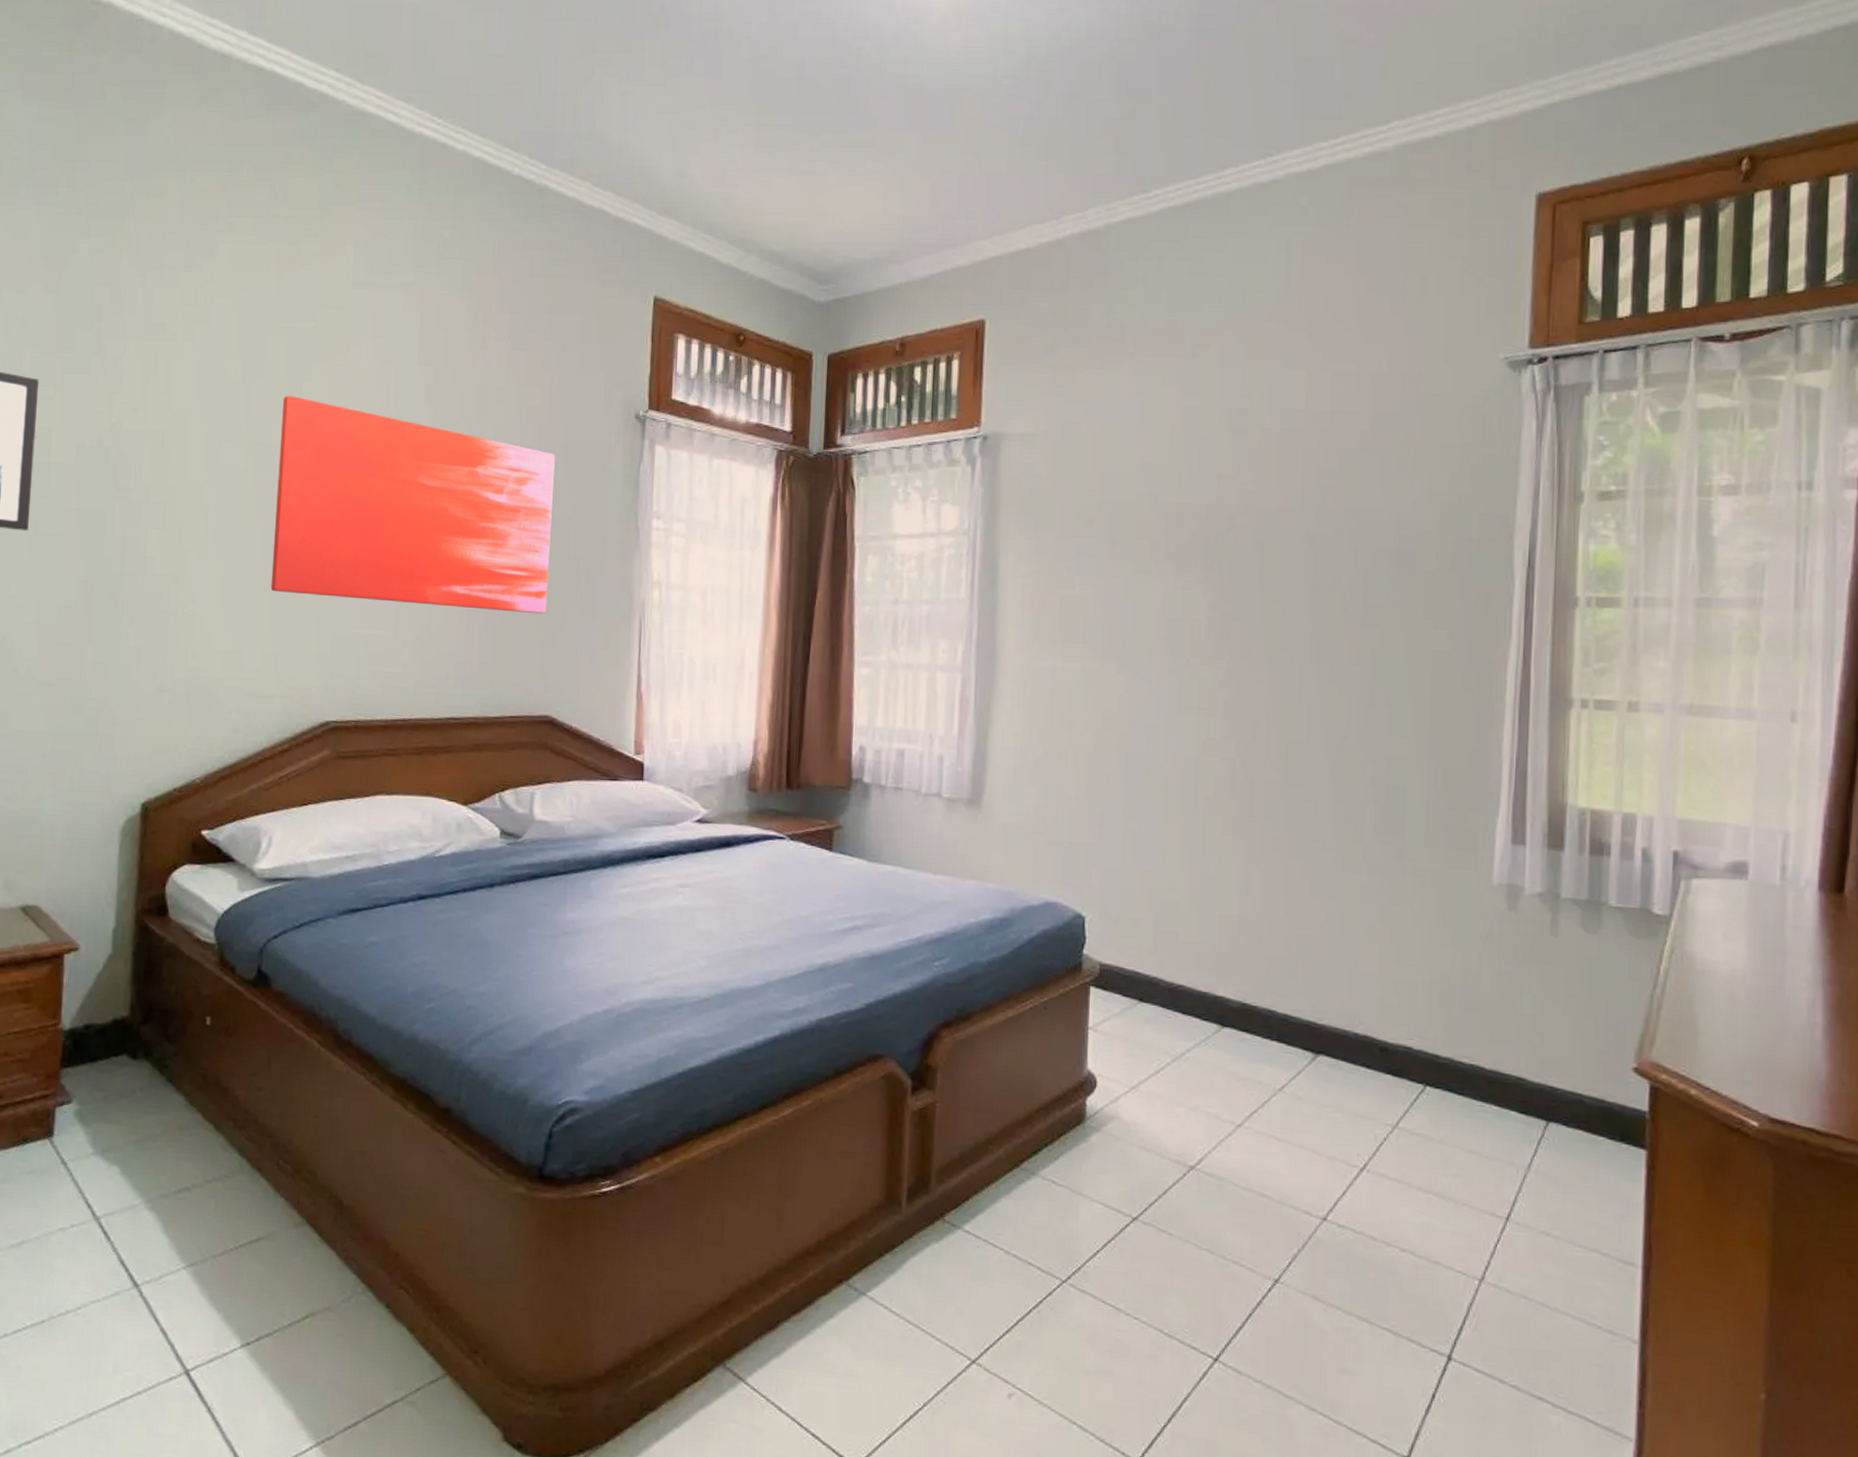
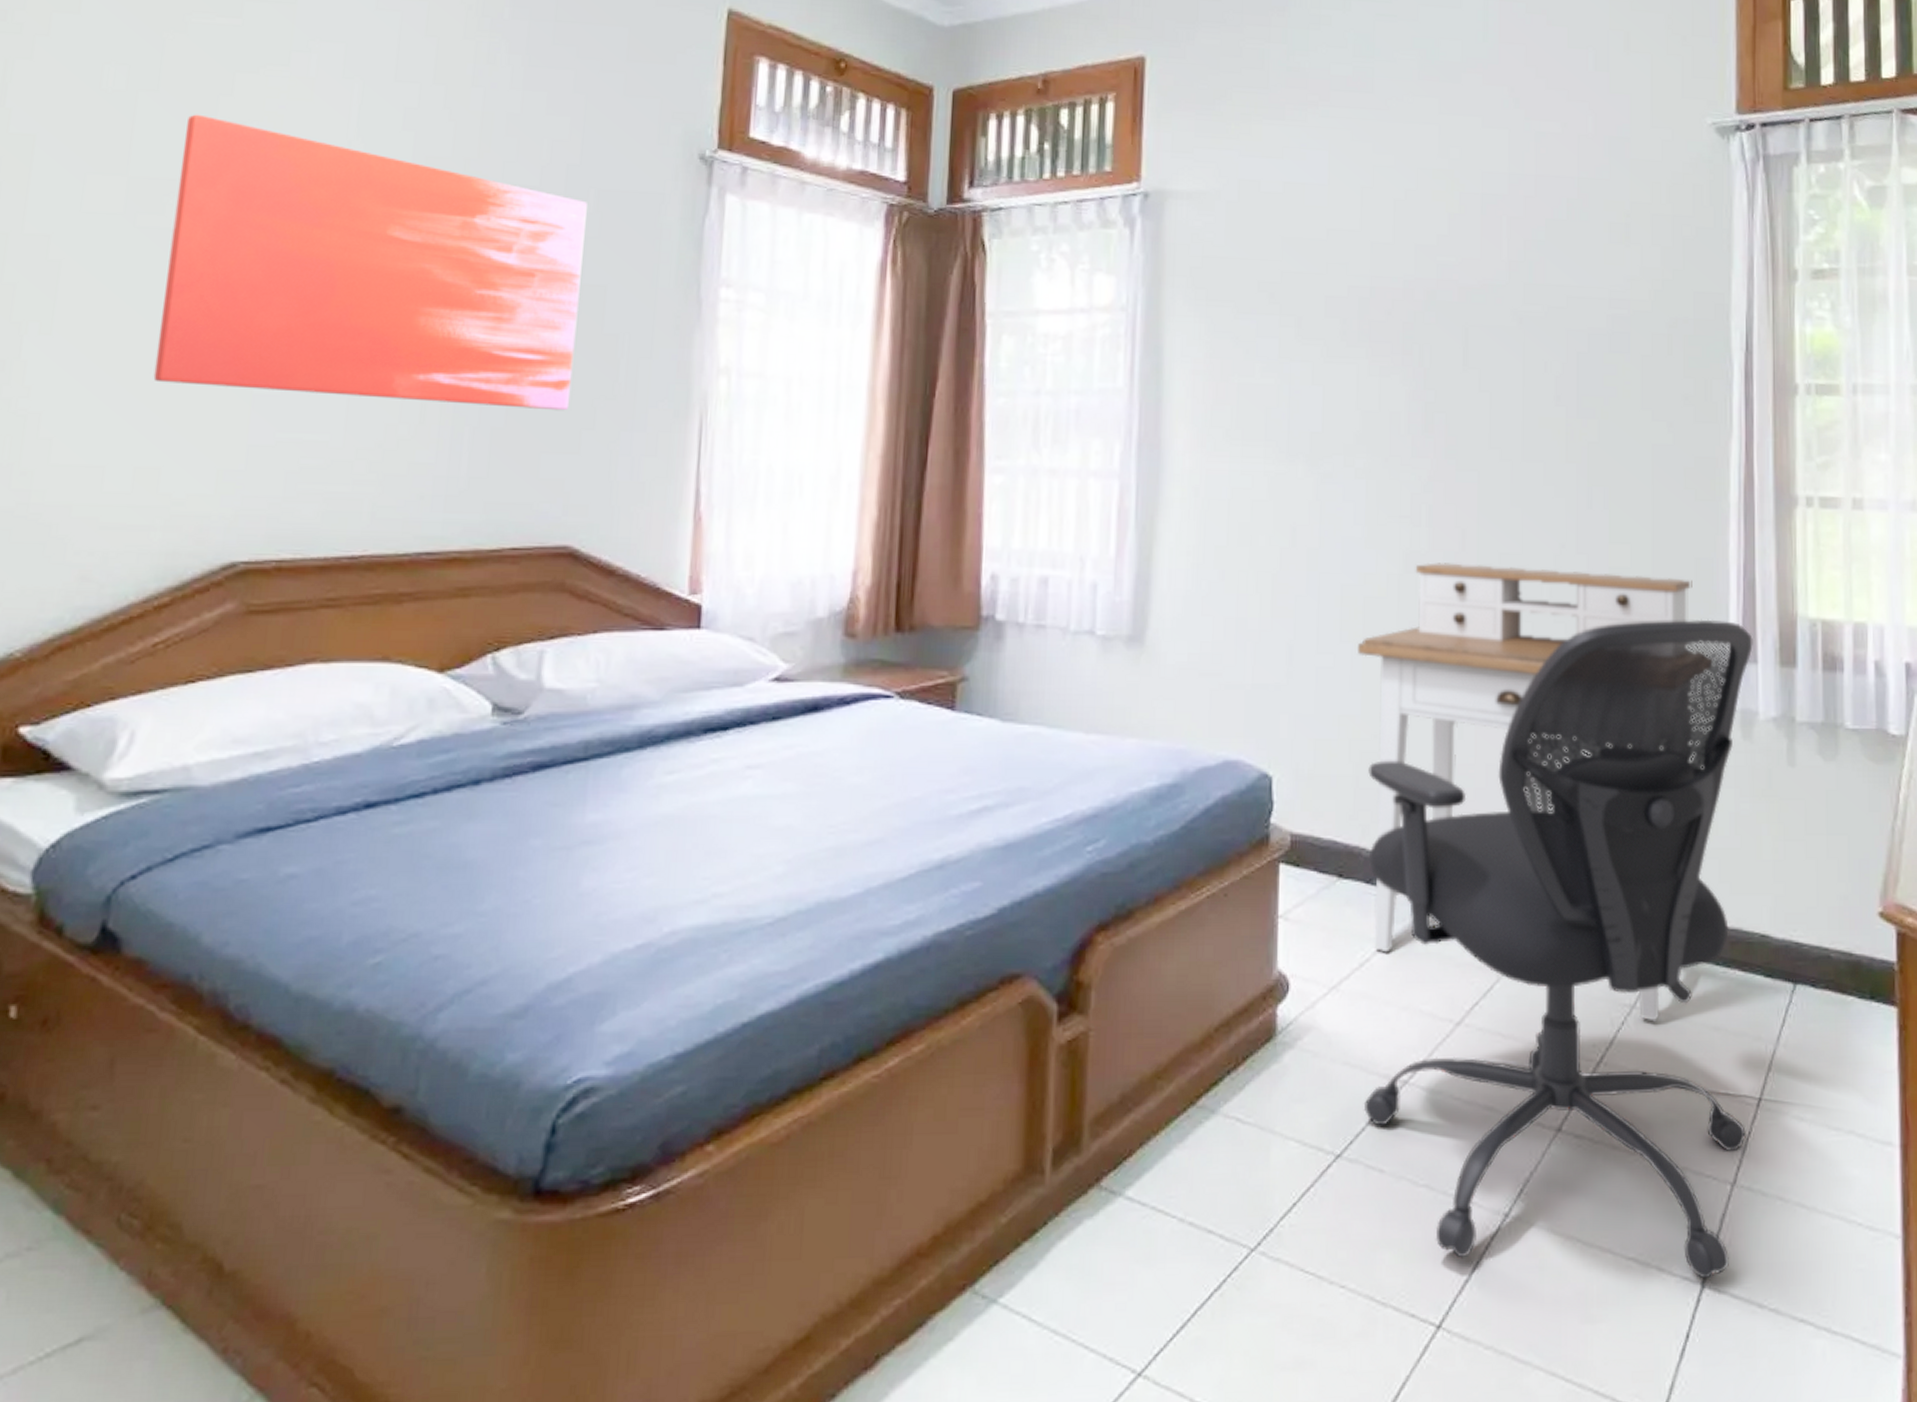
chair: none [1156,804,1522,1354] -> present [1363,619,1753,1279]
desk: none [1159,748,1481,1141] -> present [1358,562,1712,1022]

